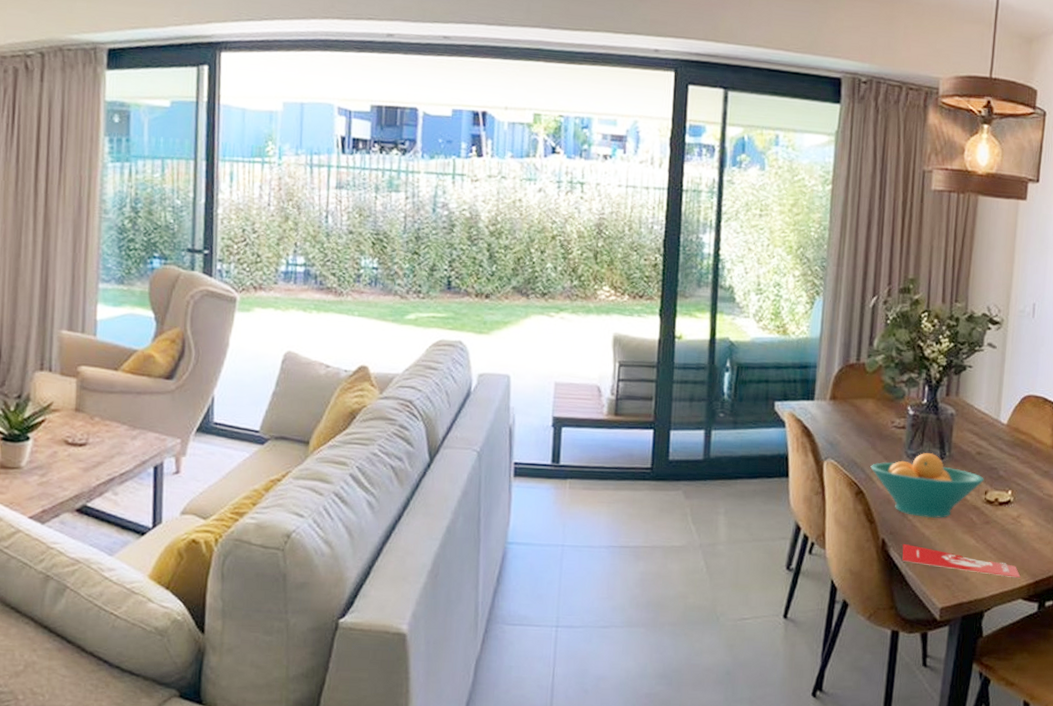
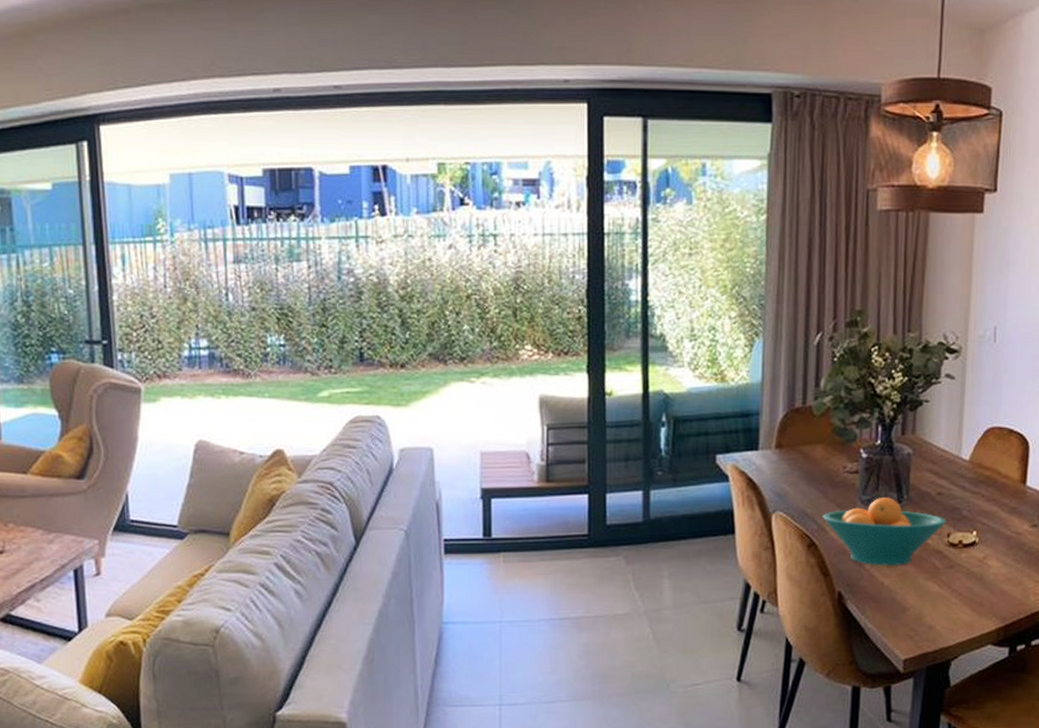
book: present [902,543,1021,579] -> none [860,595,989,624]

